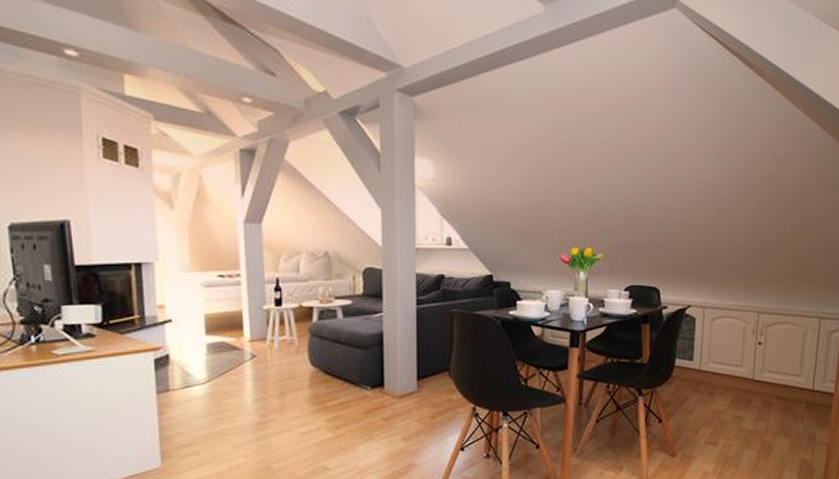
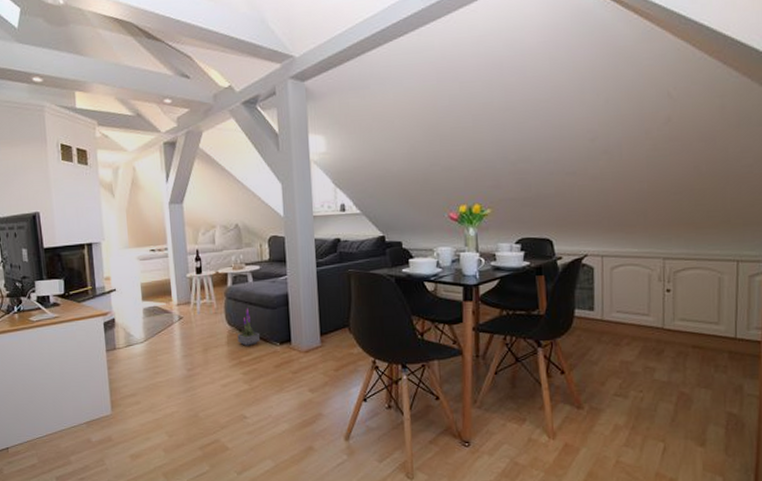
potted plant: none [322,347,349,390] -> present [237,308,261,346]

